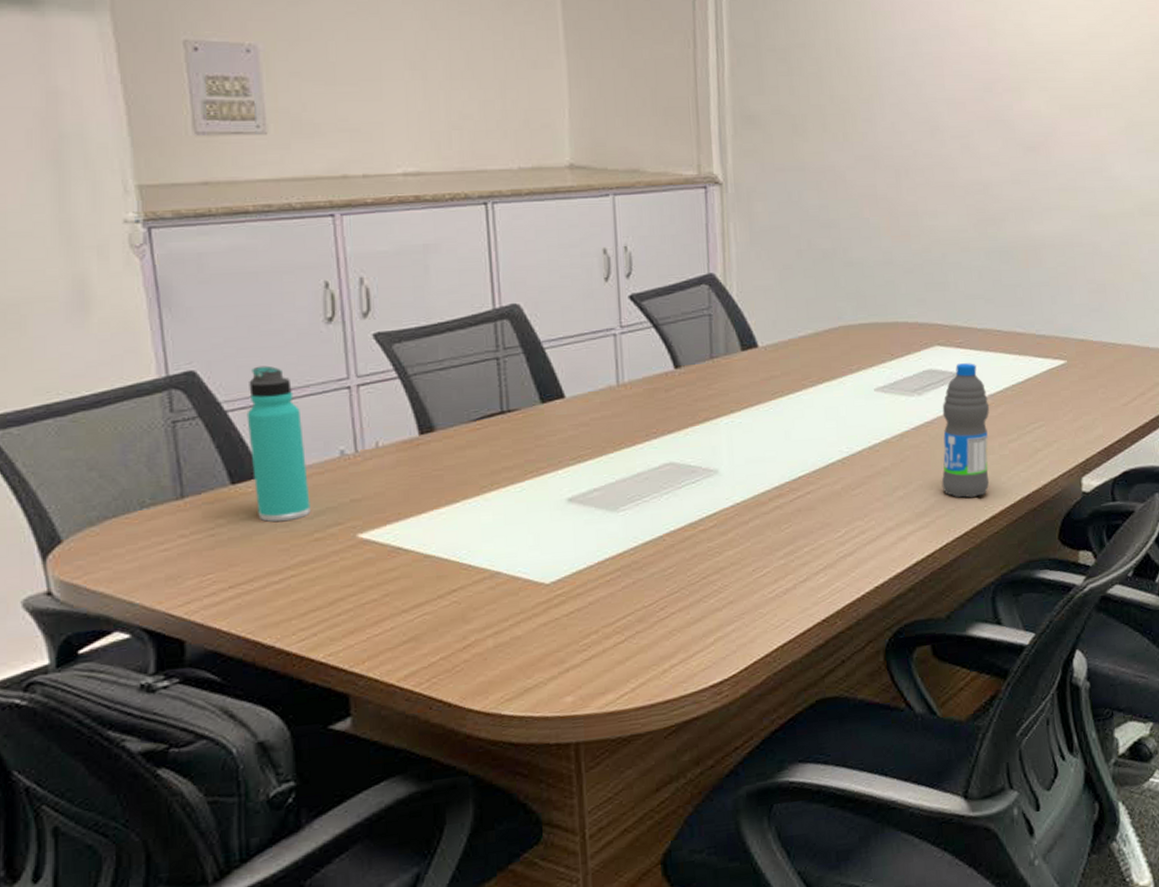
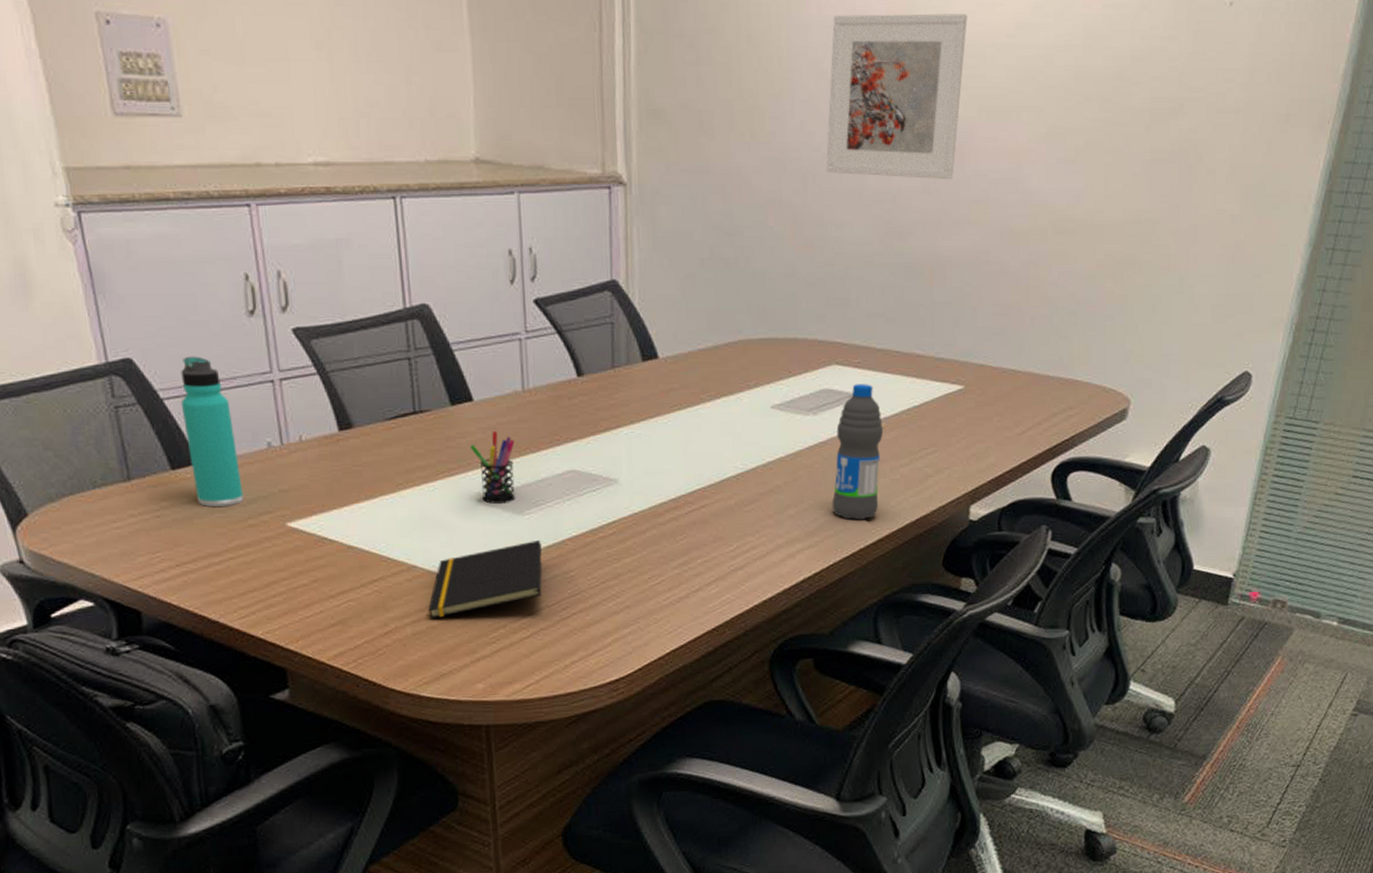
notepad: none [512,536,638,628] -> present [427,539,542,618]
pen holder: none [561,427,609,502] -> present [470,431,515,504]
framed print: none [917,26,1043,171] -> present [826,13,967,180]

